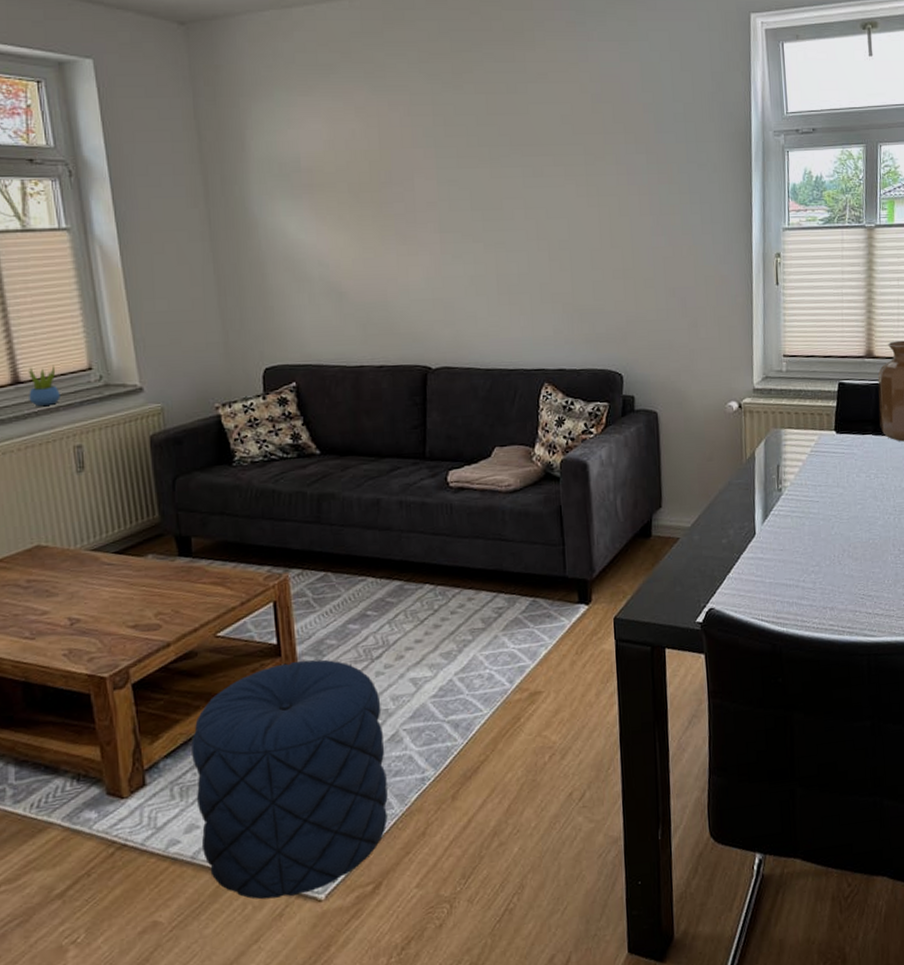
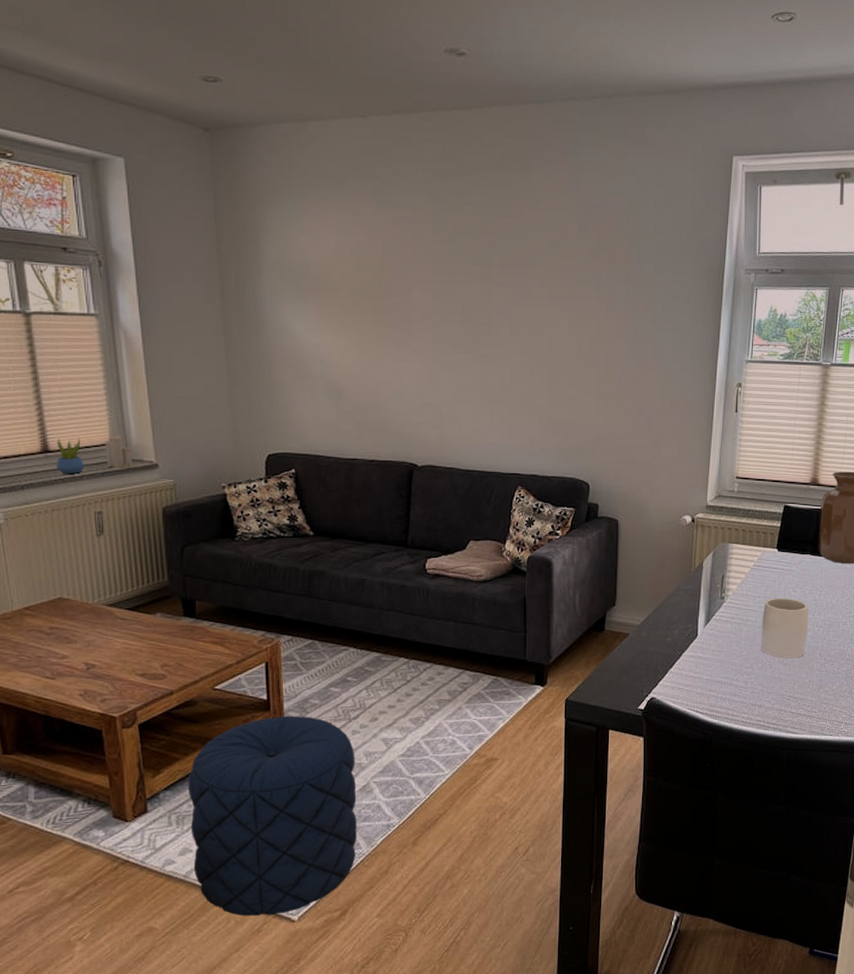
candle: none [82,358,114,396] -> present [105,434,132,468]
mug: none [825,484,878,553] -> present [760,597,809,659]

